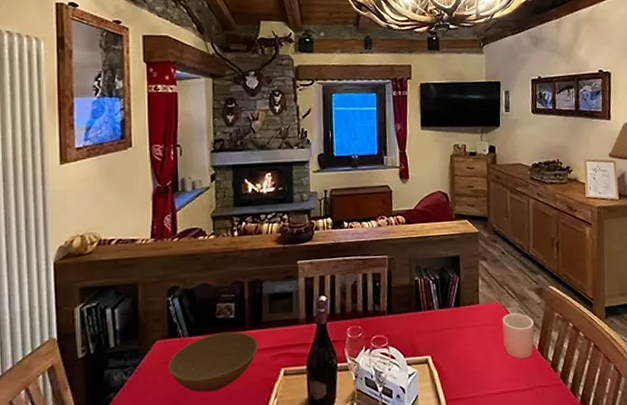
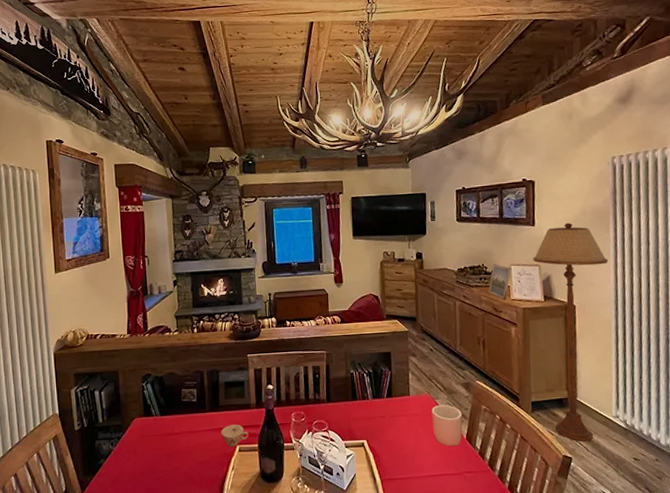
bowl: present [168,331,259,393] -> none [144,412,217,463]
teacup: none [263,343,296,371] -> present [221,424,249,448]
picture frame: none [562,158,587,199] -> present [487,263,512,301]

